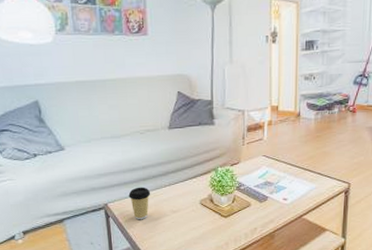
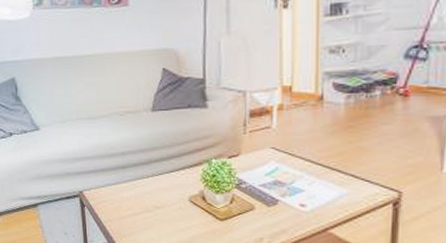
coffee cup: present [128,187,151,220] -> none [105,175,131,214]

